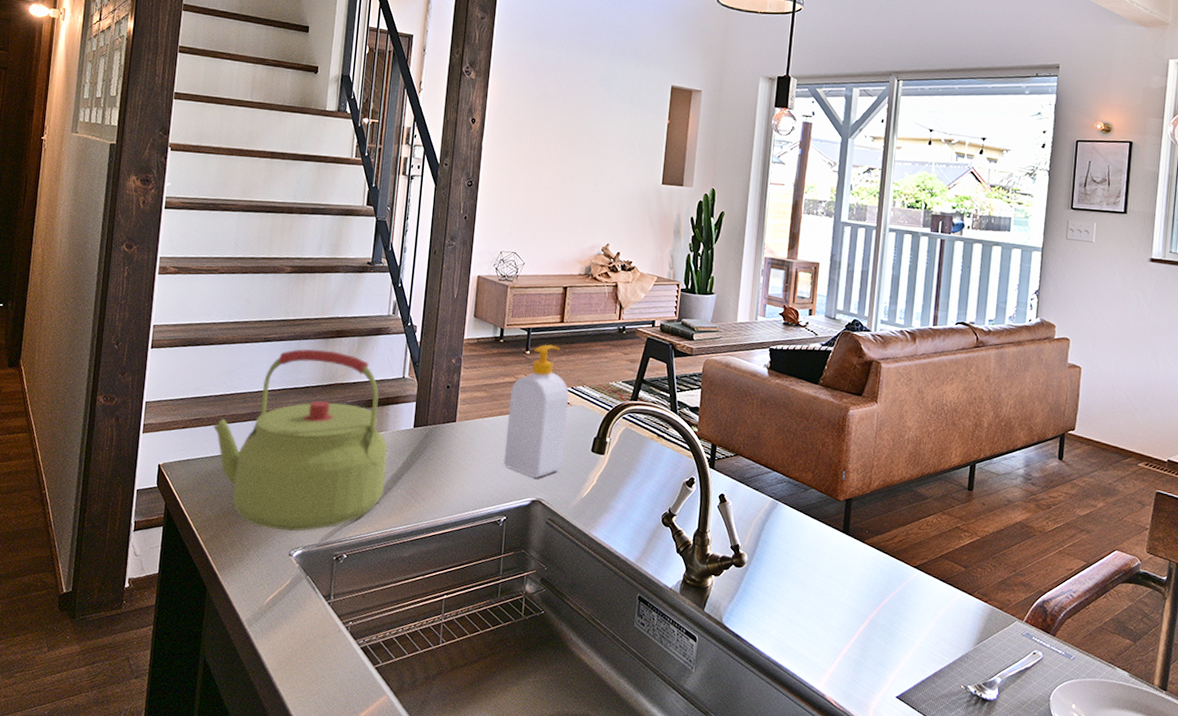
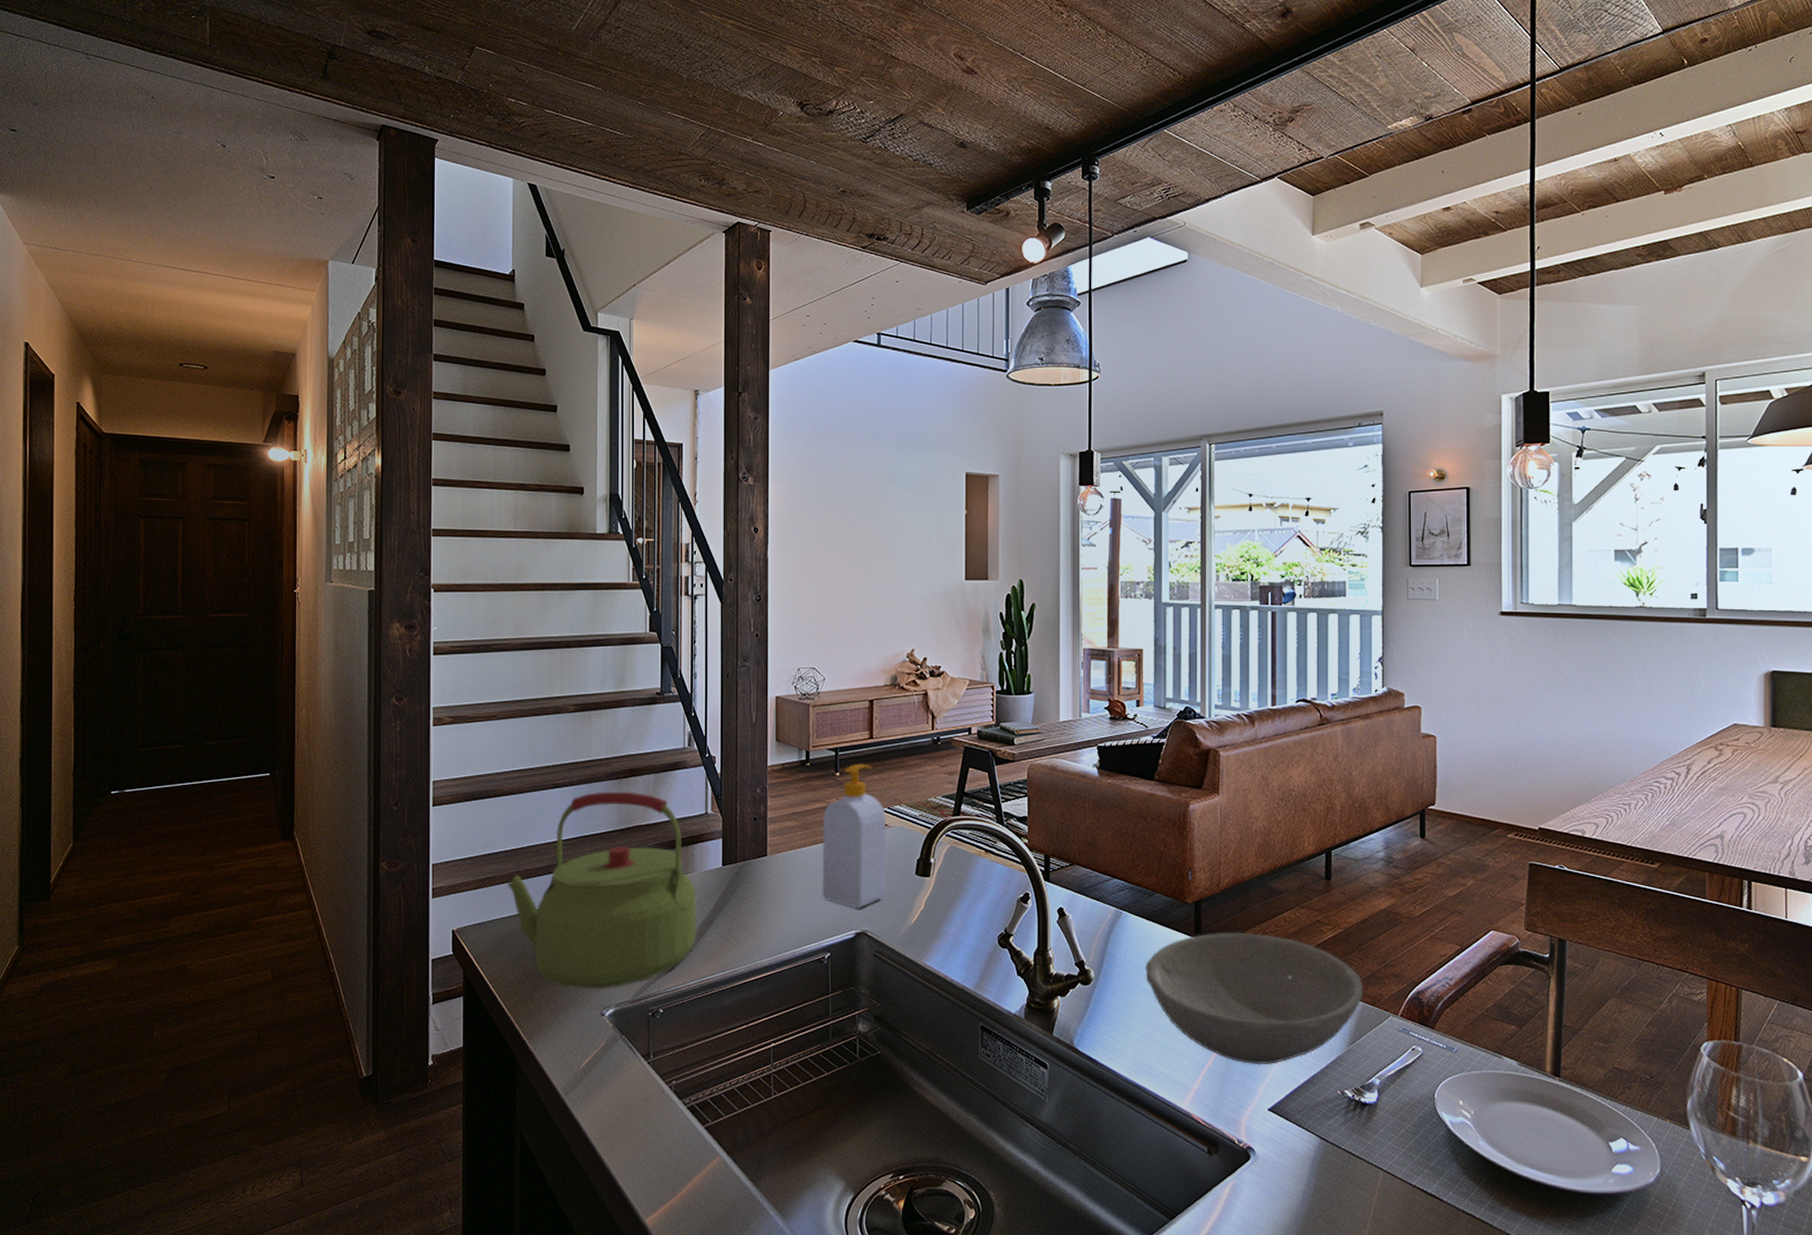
bowl: none [794,529,993,656] -> present [1145,932,1363,1065]

